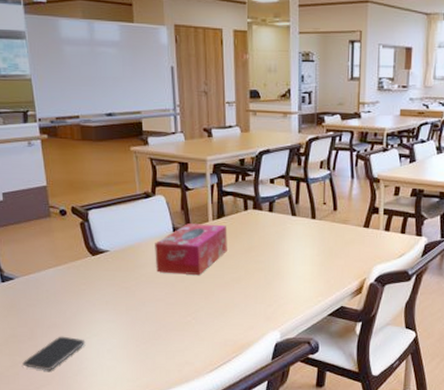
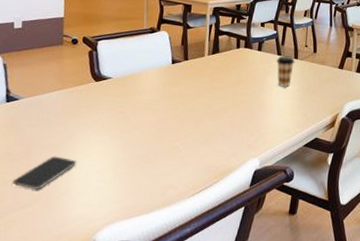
tissue box: present [155,223,227,275] -> none [152,57,220,104]
coffee cup: none [291,215,313,252] -> present [276,55,295,88]

